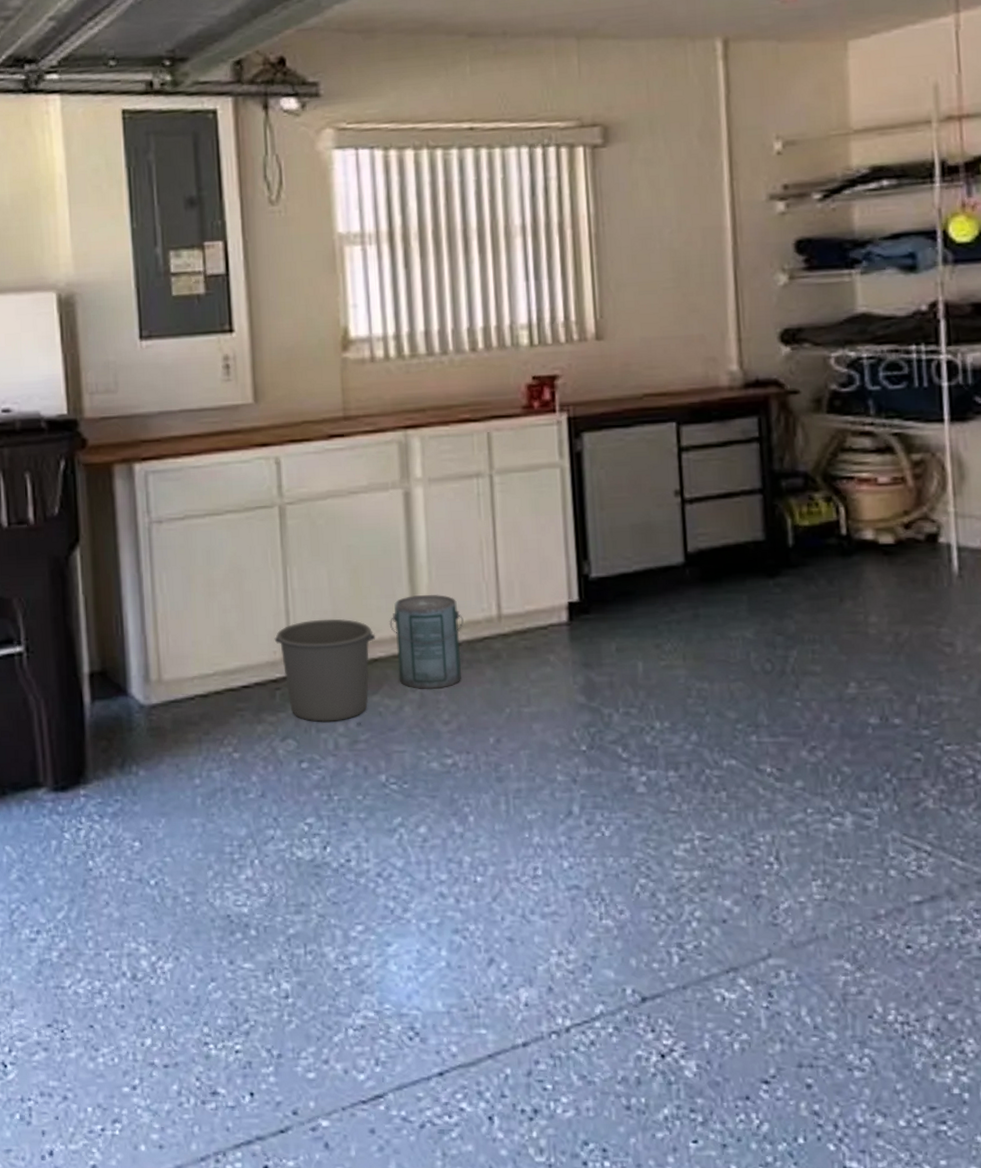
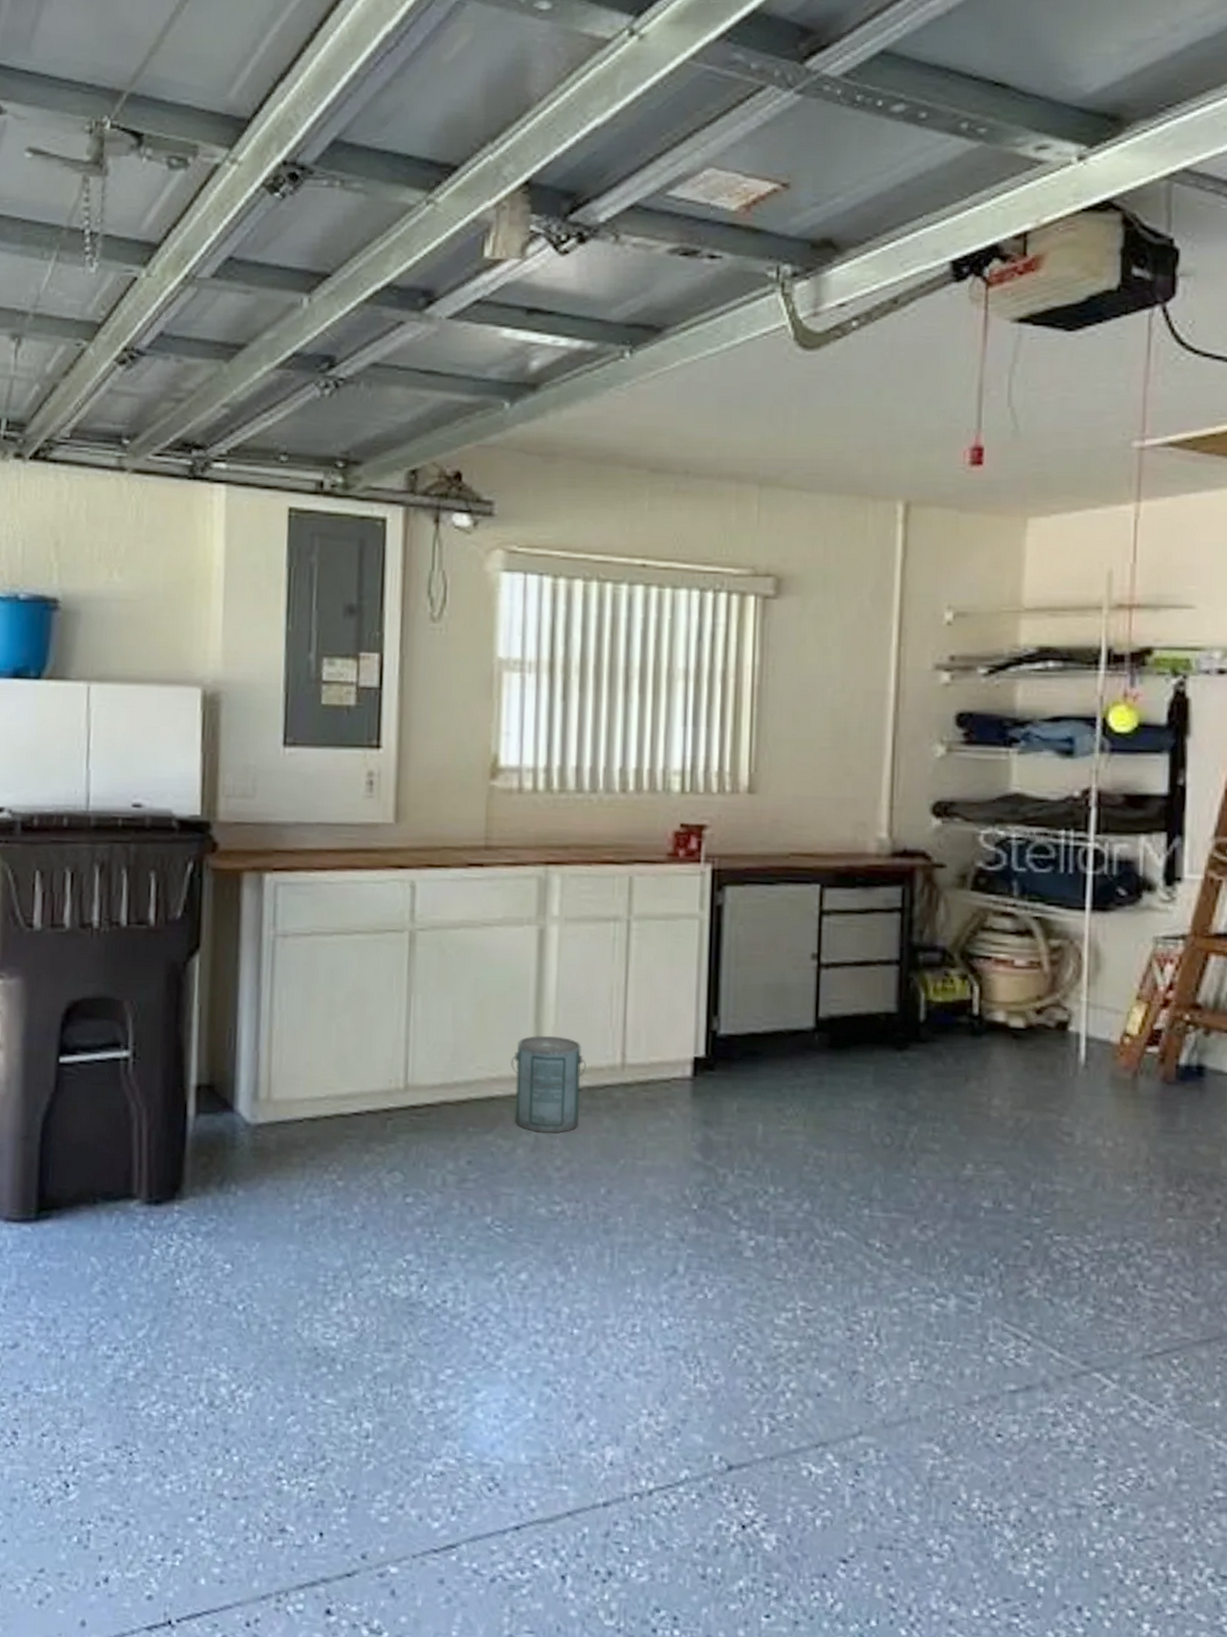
bucket: present [274,619,376,723] -> none [391,1051,496,1158]

